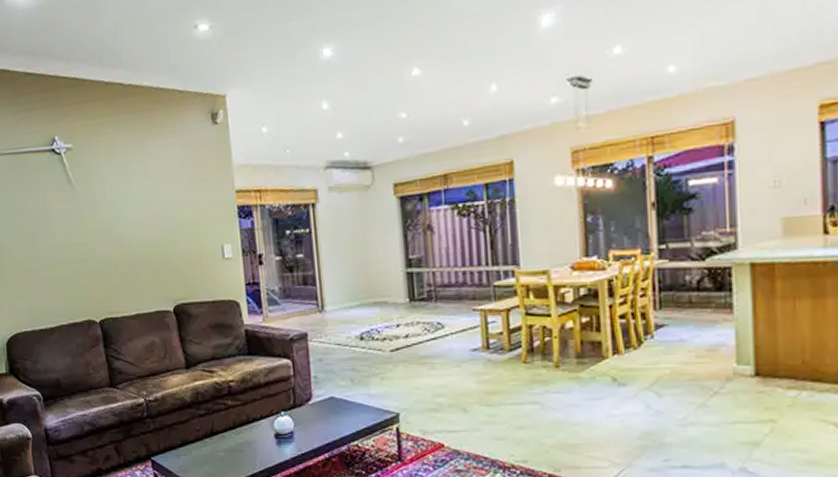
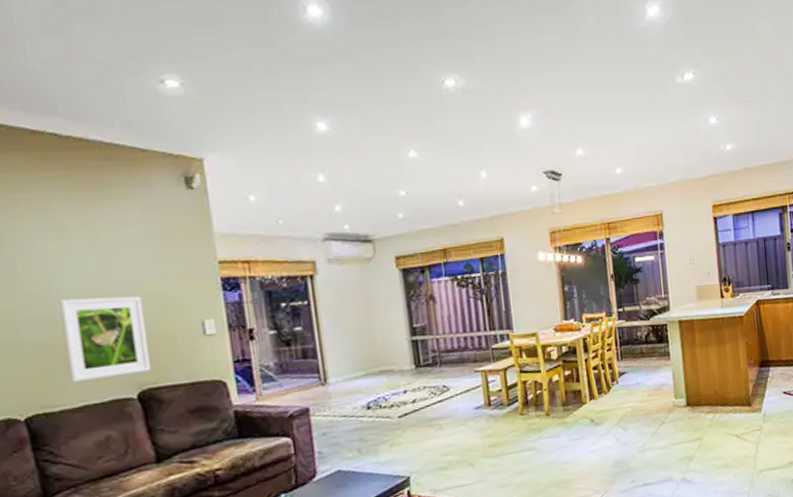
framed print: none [121,222,183,295] -> present [58,296,150,383]

